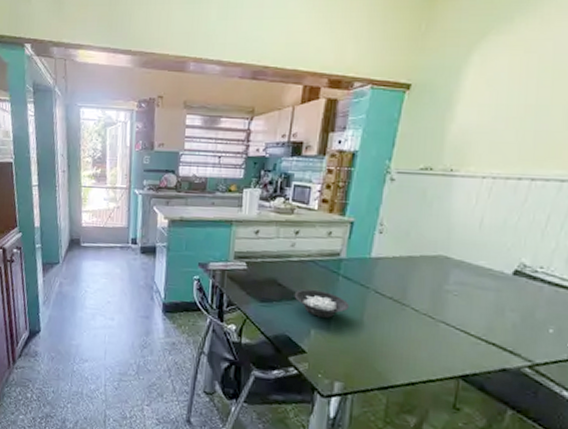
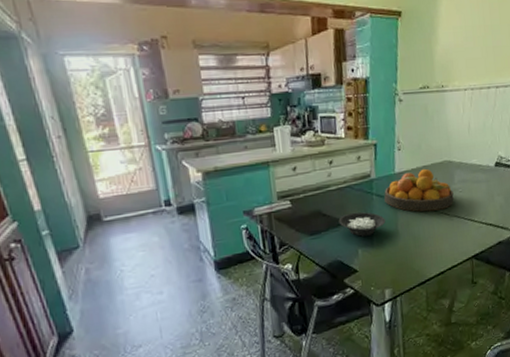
fruit bowl: none [352,259,445,311] -> present [384,168,454,212]

